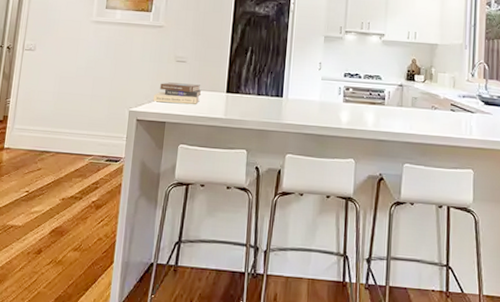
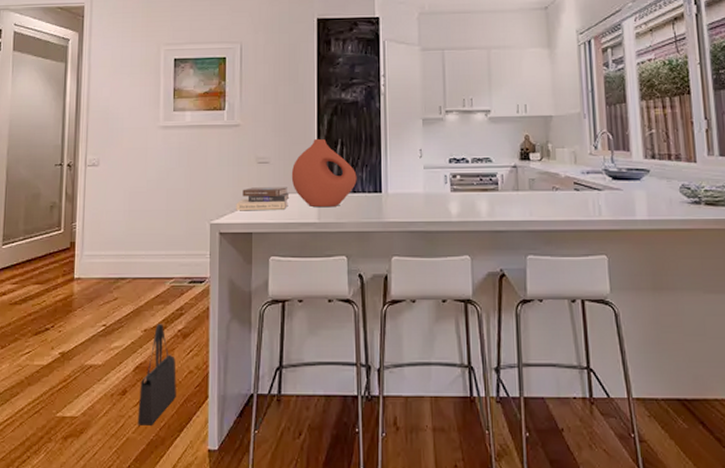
tote bag: none [48,194,88,283] -> present [137,324,177,426]
vase: none [204,44,262,106] -> present [291,138,357,208]

